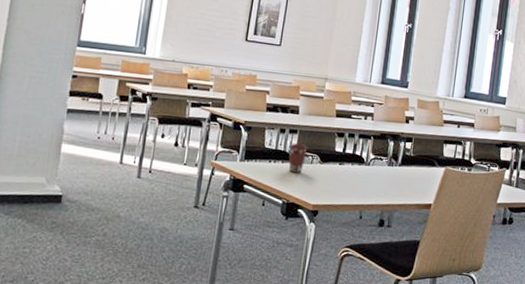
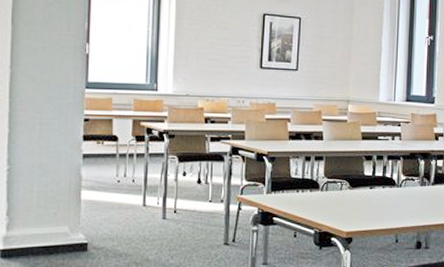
coffee cup: present [288,143,308,173] -> none [316,170,336,201]

